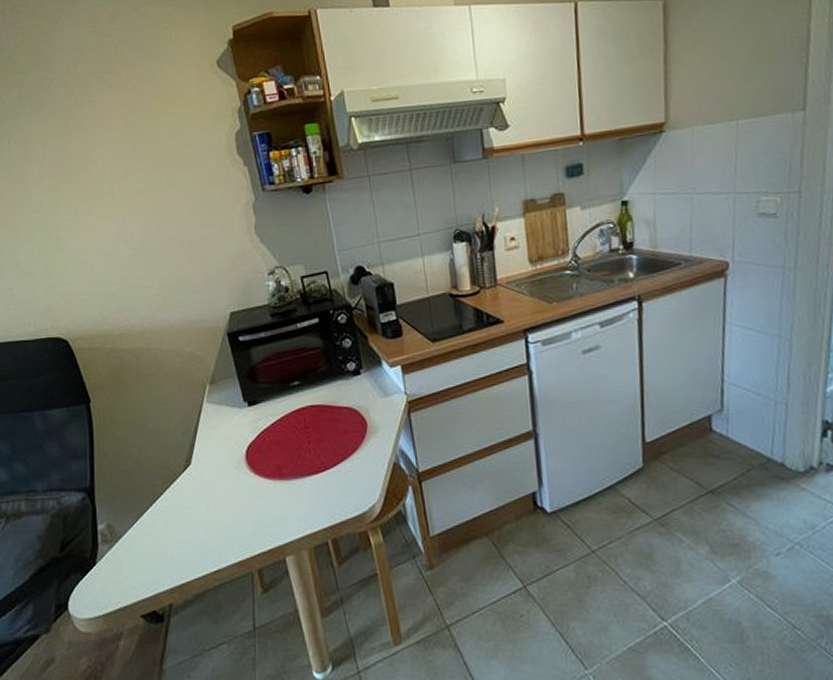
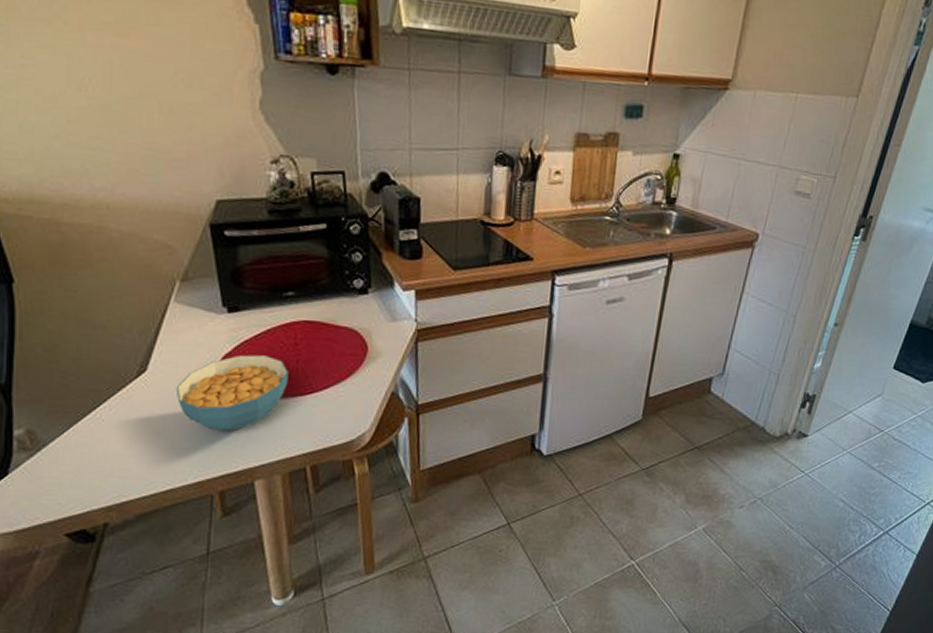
cereal bowl: none [214,440,304,513] -> present [175,354,289,431]

